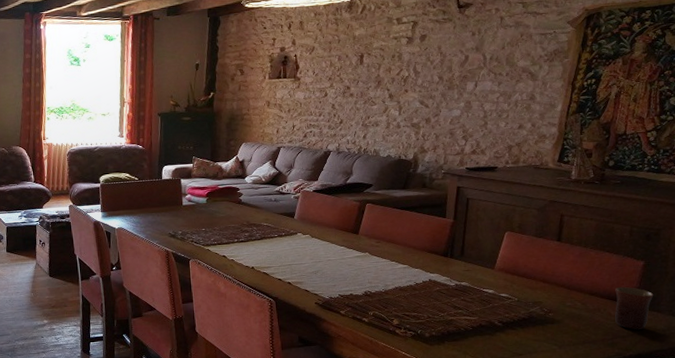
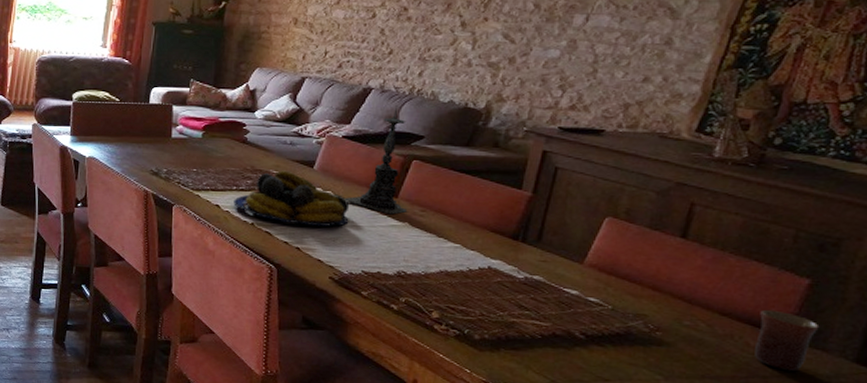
fruit bowl: none [236,222,325,264] -> present [234,170,350,227]
candle holder: none [320,162,367,248] -> present [344,105,408,215]

